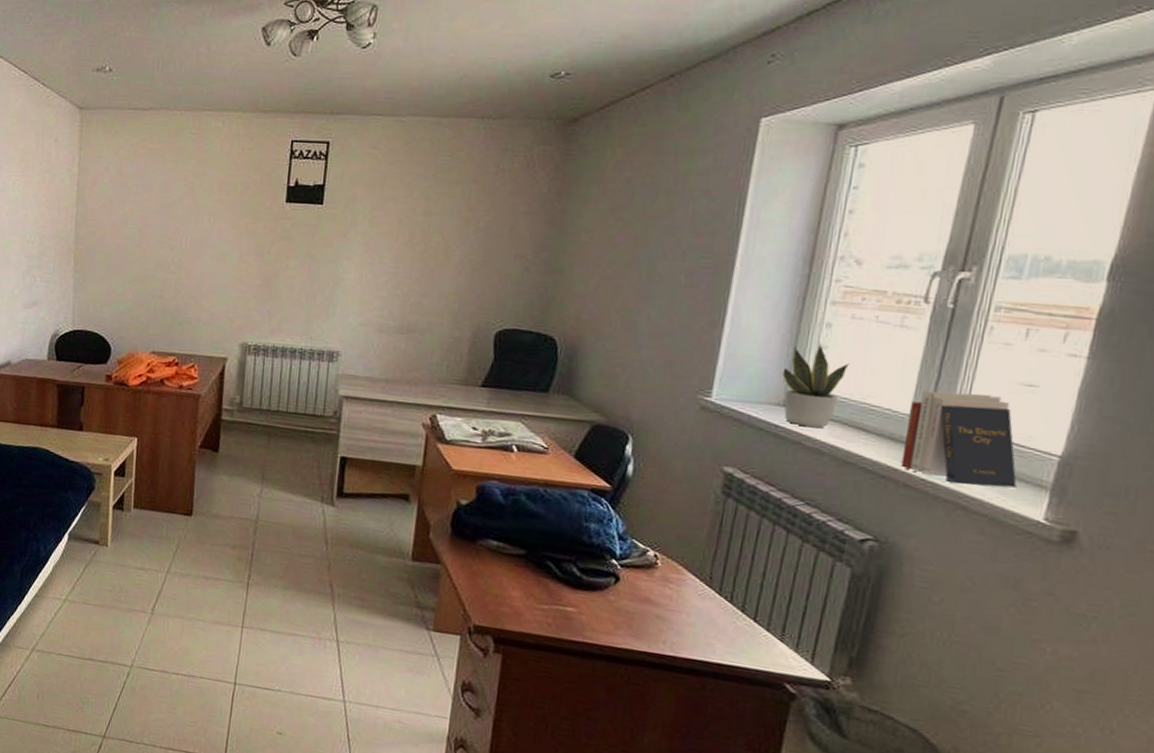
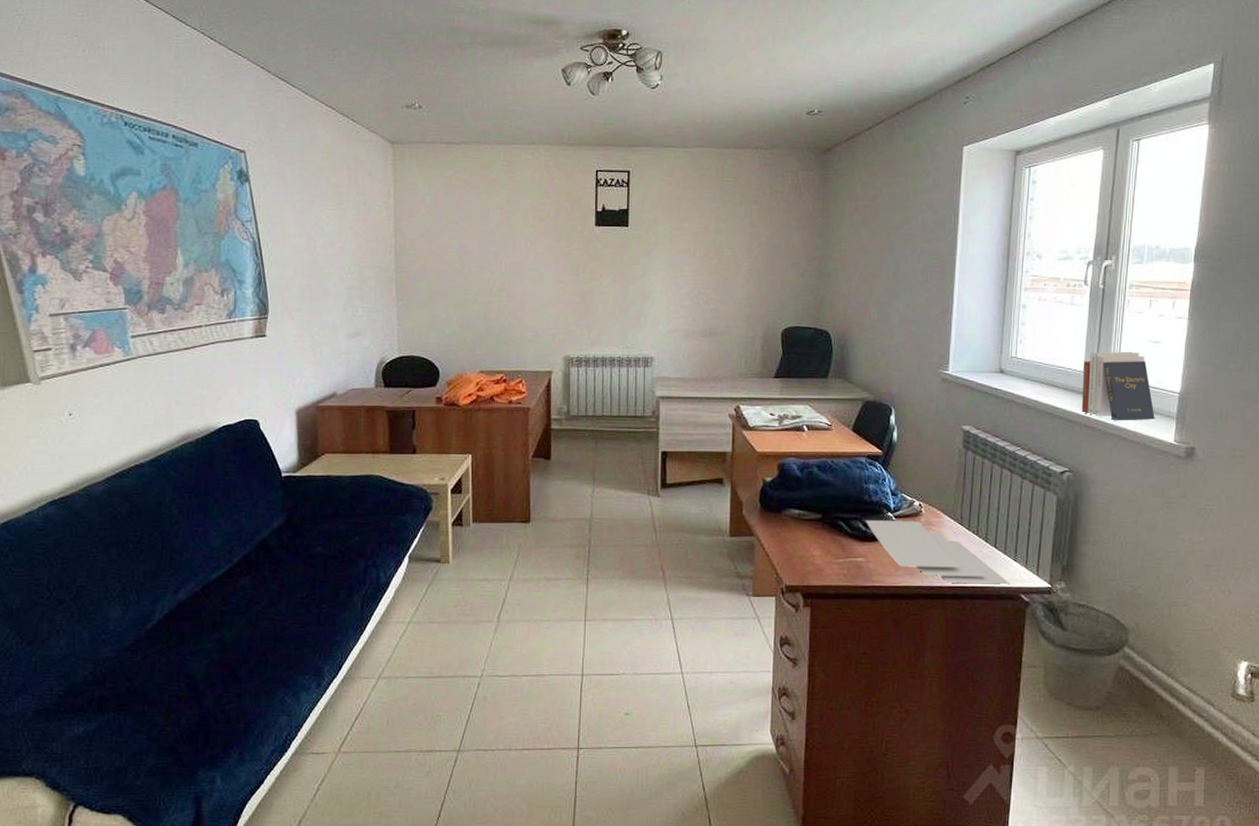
papers: none [580,564,772,669] -> present [865,520,1010,585]
potted plant: present [782,343,850,429] -> none [996,321,1041,388]

